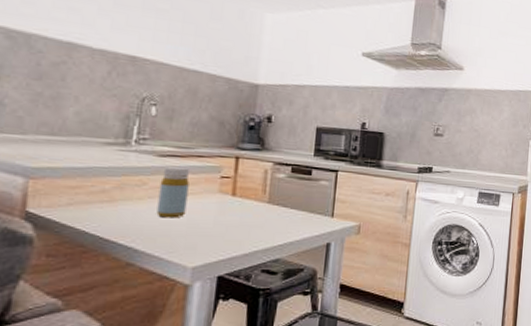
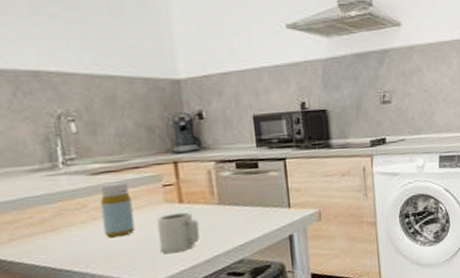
cup: none [204,204,246,242] -> present [157,212,200,254]

